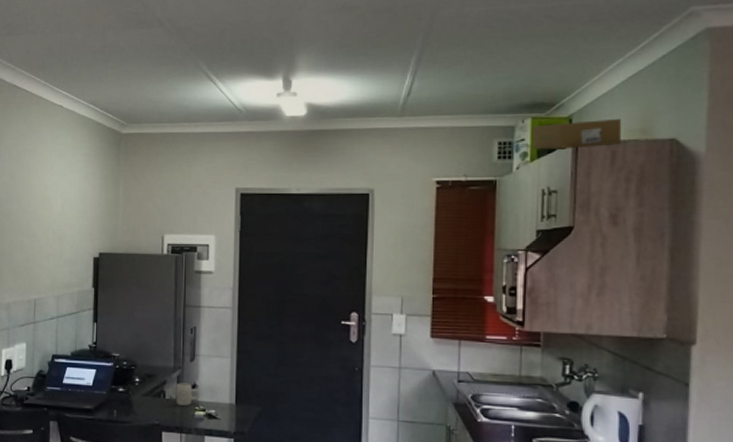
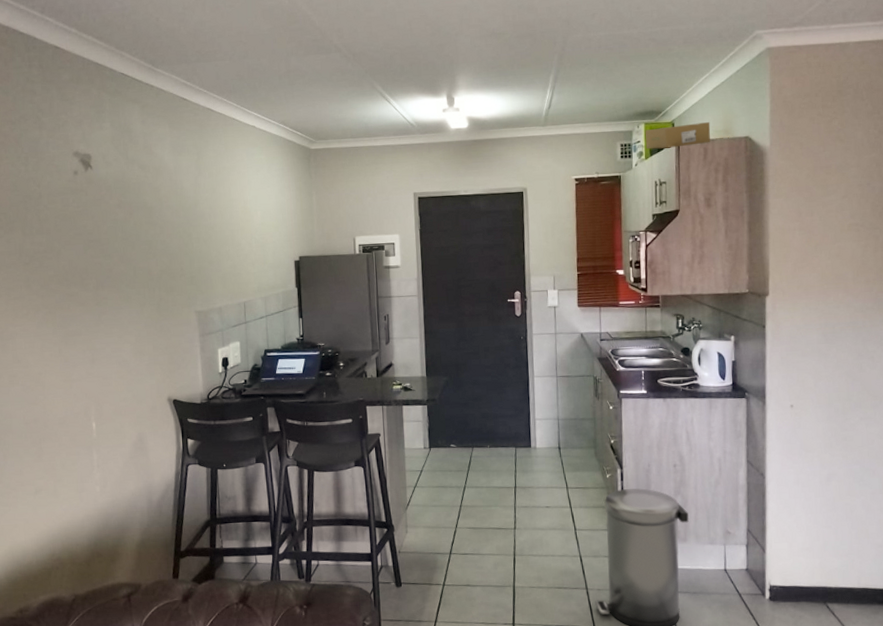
mug: present [175,383,200,406] -> none [375,362,396,382]

